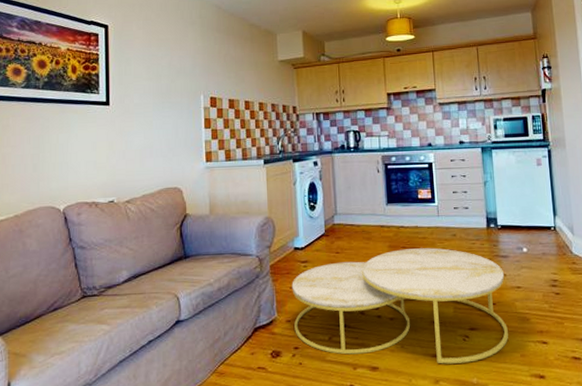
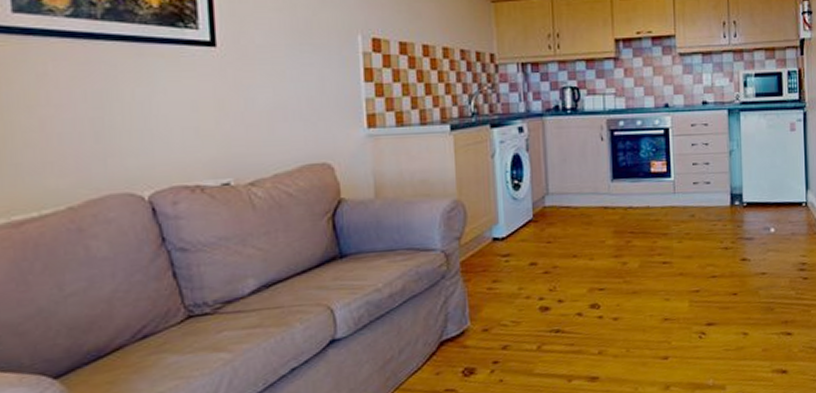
coffee table: present [292,248,508,364] -> none [489,231,750,367]

